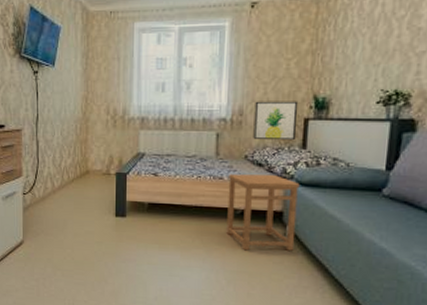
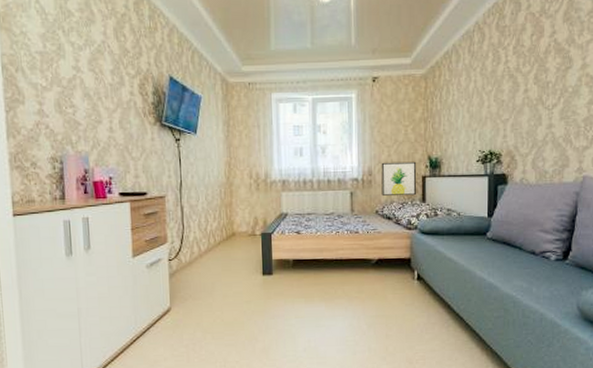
side table: present [226,174,300,251] -> none [363,225,423,296]

